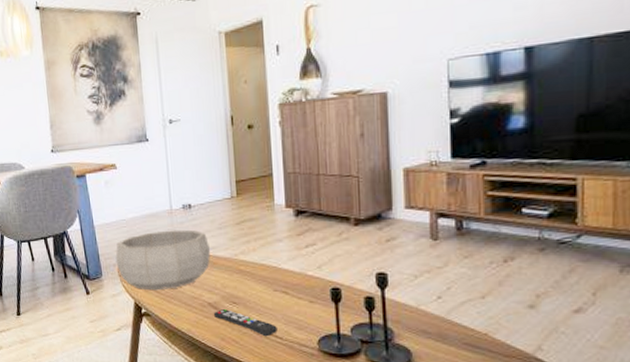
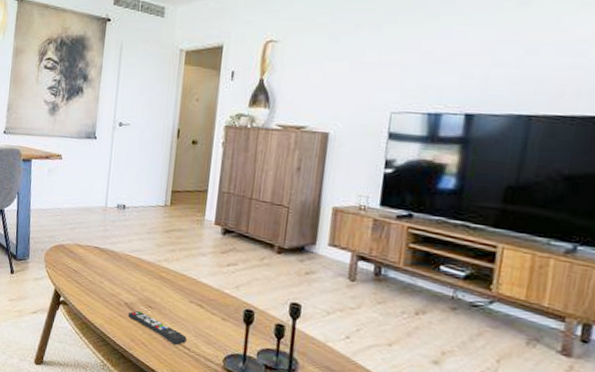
decorative bowl: present [115,229,210,291] -> none [44,224,136,283]

